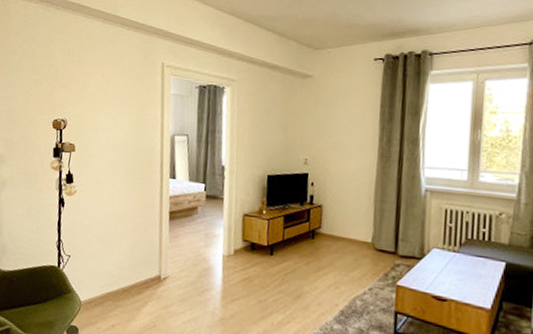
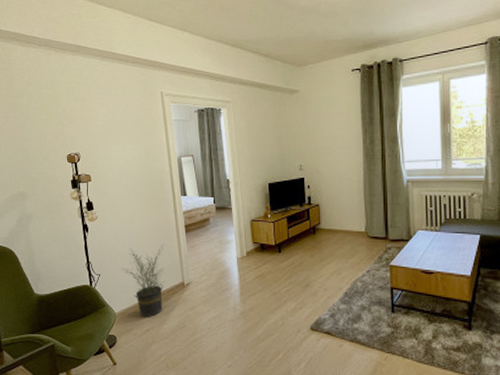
potted plant: none [95,230,145,311] -> present [122,244,165,318]

